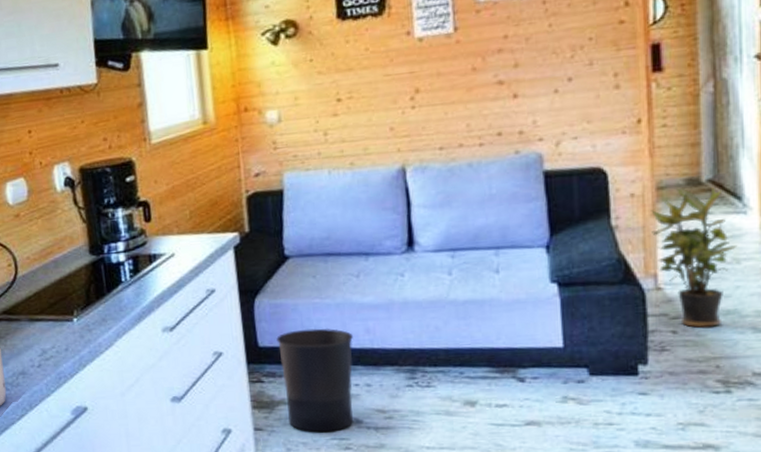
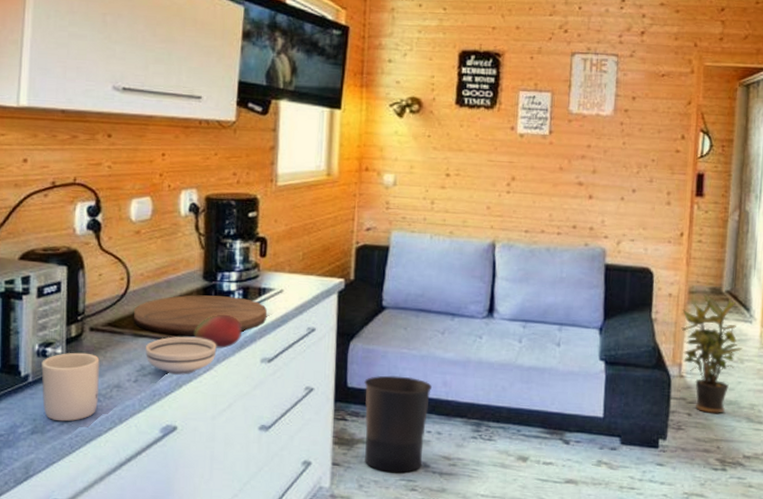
cutting board: none [26,267,162,315] -> present [134,295,267,336]
bowl: none [44,314,116,356] -> present [146,336,217,376]
fruit: none [90,287,139,323] -> present [194,314,243,349]

